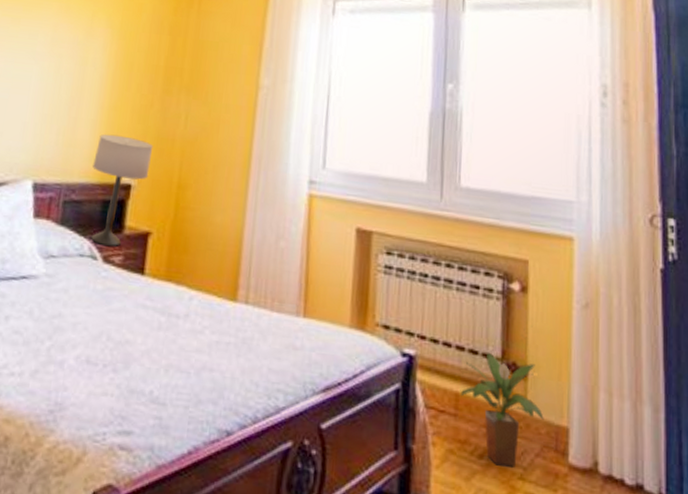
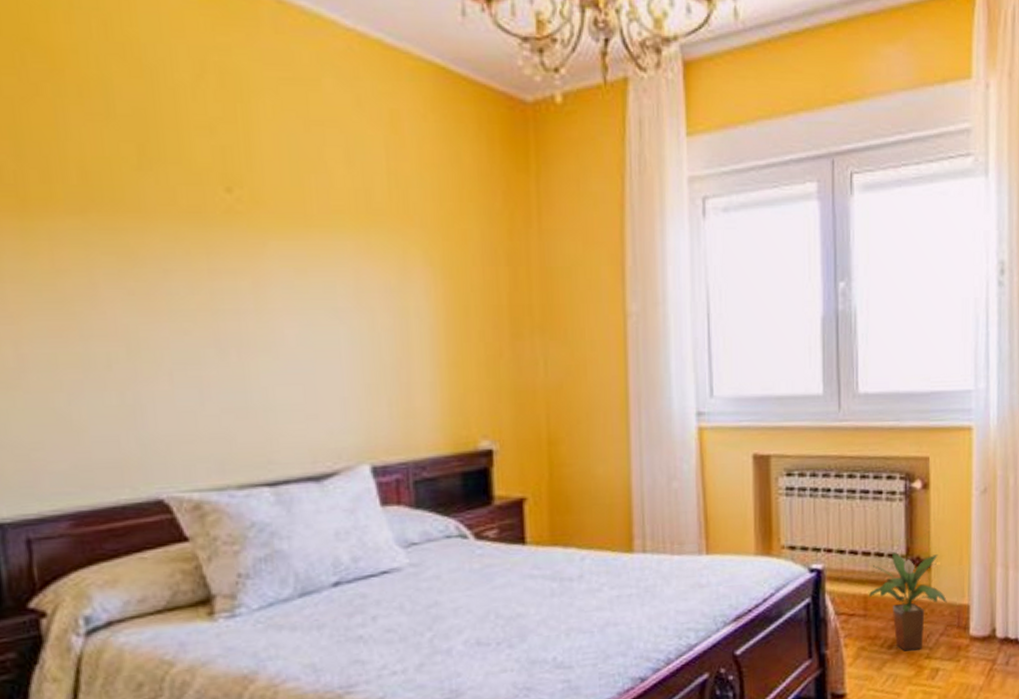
table lamp: present [91,134,154,247] -> none [441,395,512,522]

